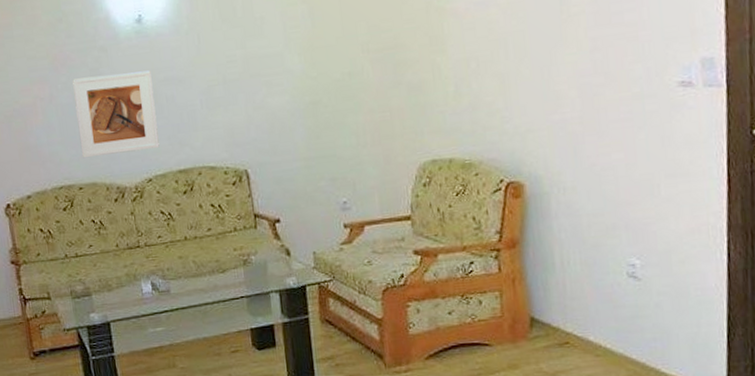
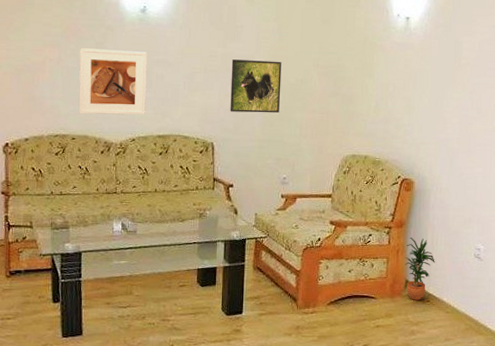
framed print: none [255,53,326,128] -> present [230,59,282,113]
potted plant: none [524,258,570,343] -> present [404,238,435,300]

